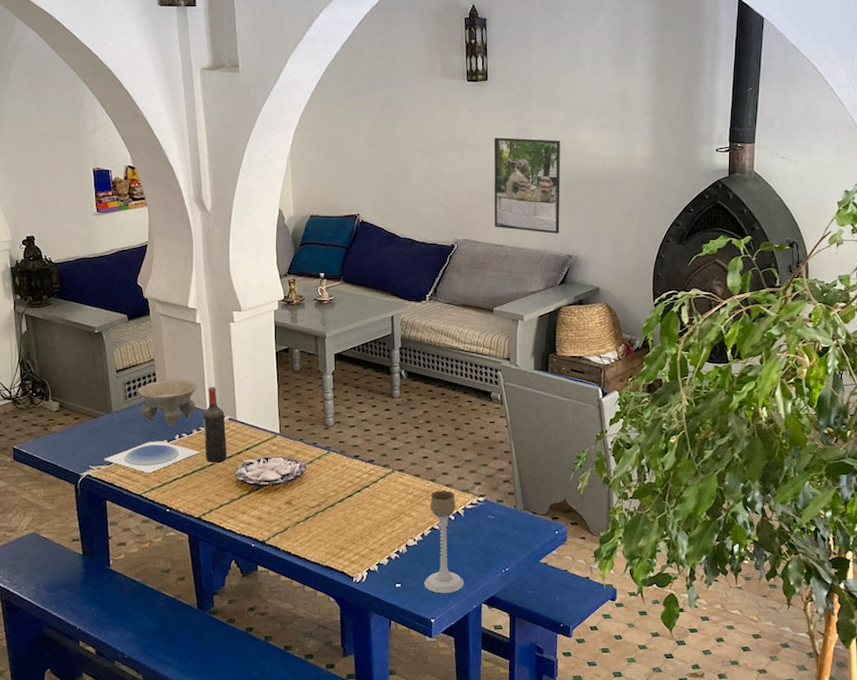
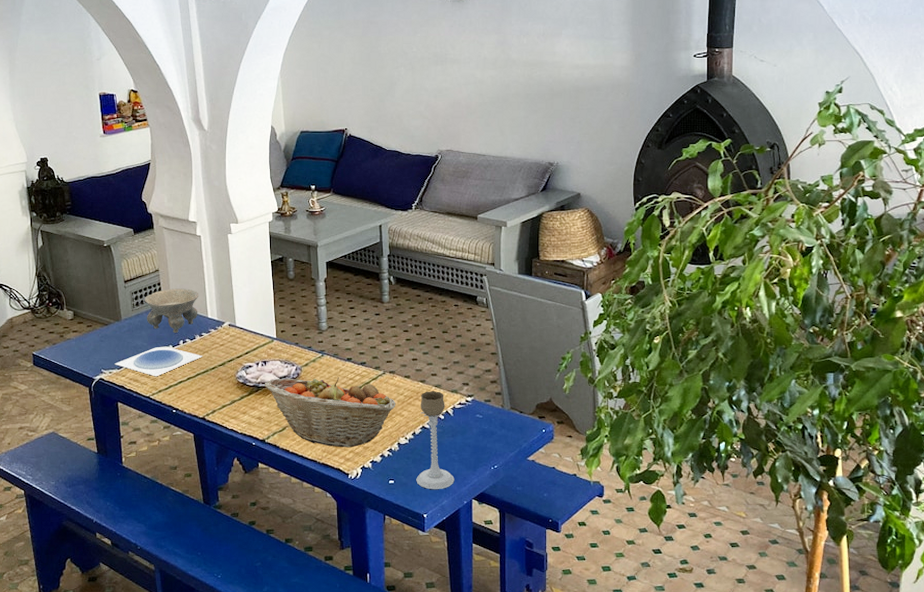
wine bottle: present [202,387,227,463] -> none [204,295,228,366]
fruit basket: none [265,475,405,550] -> present [264,377,396,448]
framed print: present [494,137,561,234] -> none [474,51,540,142]

